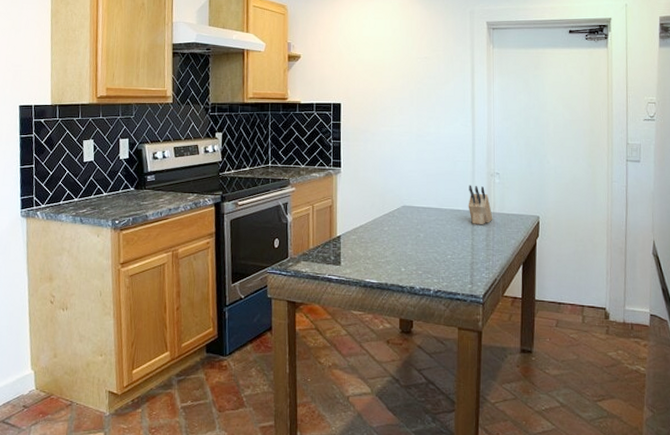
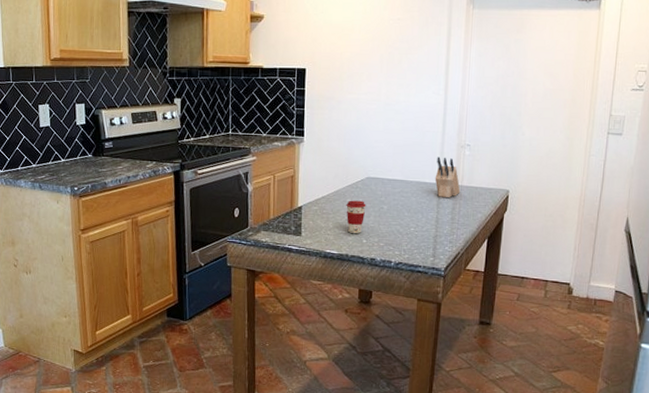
coffee cup: none [384,229,403,263] -> present [346,200,366,234]

